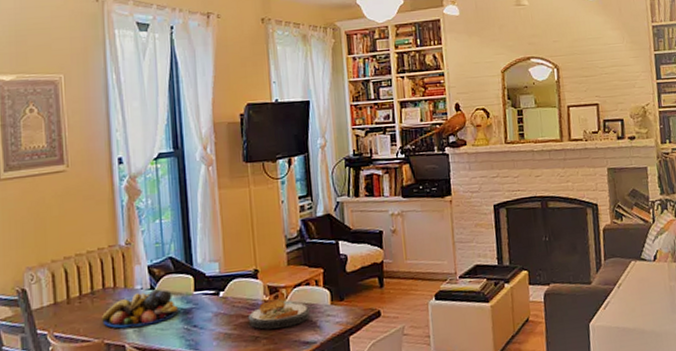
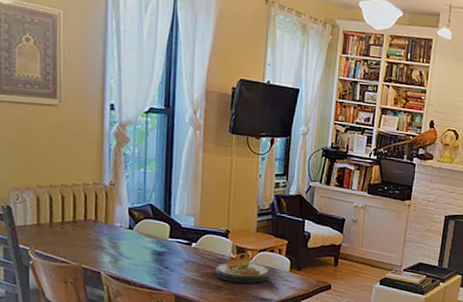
fruit bowl: present [101,289,179,329] -> none [80,229,154,259]

